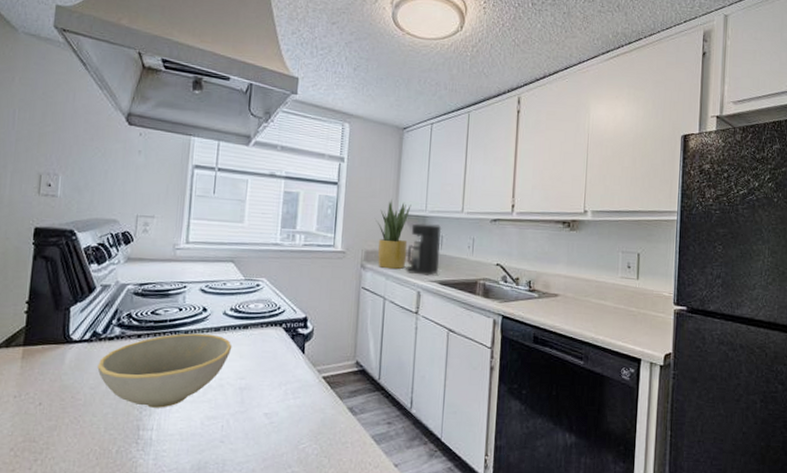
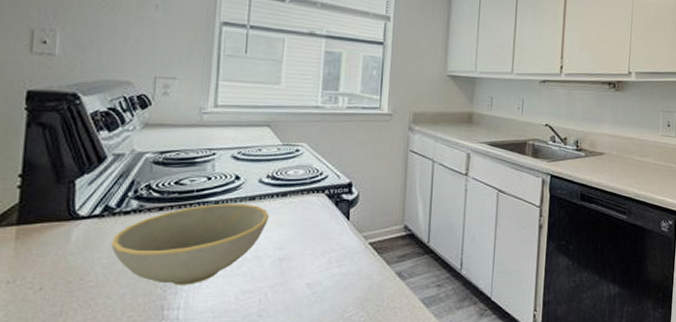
planter: present [374,198,411,270] -> none [422,59,461,132]
coffee maker: present [406,223,442,276] -> none [455,85,492,137]

